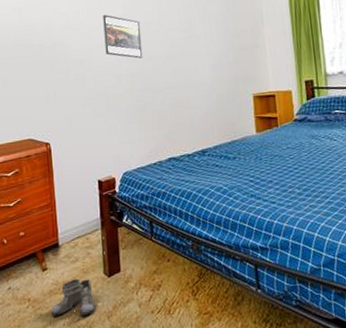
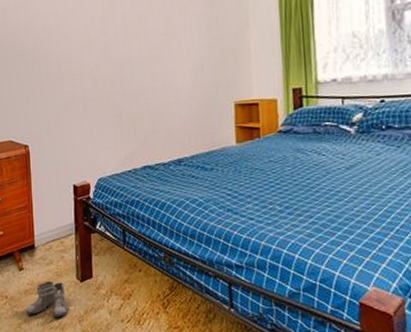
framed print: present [103,14,143,59] -> none [82,15,121,62]

